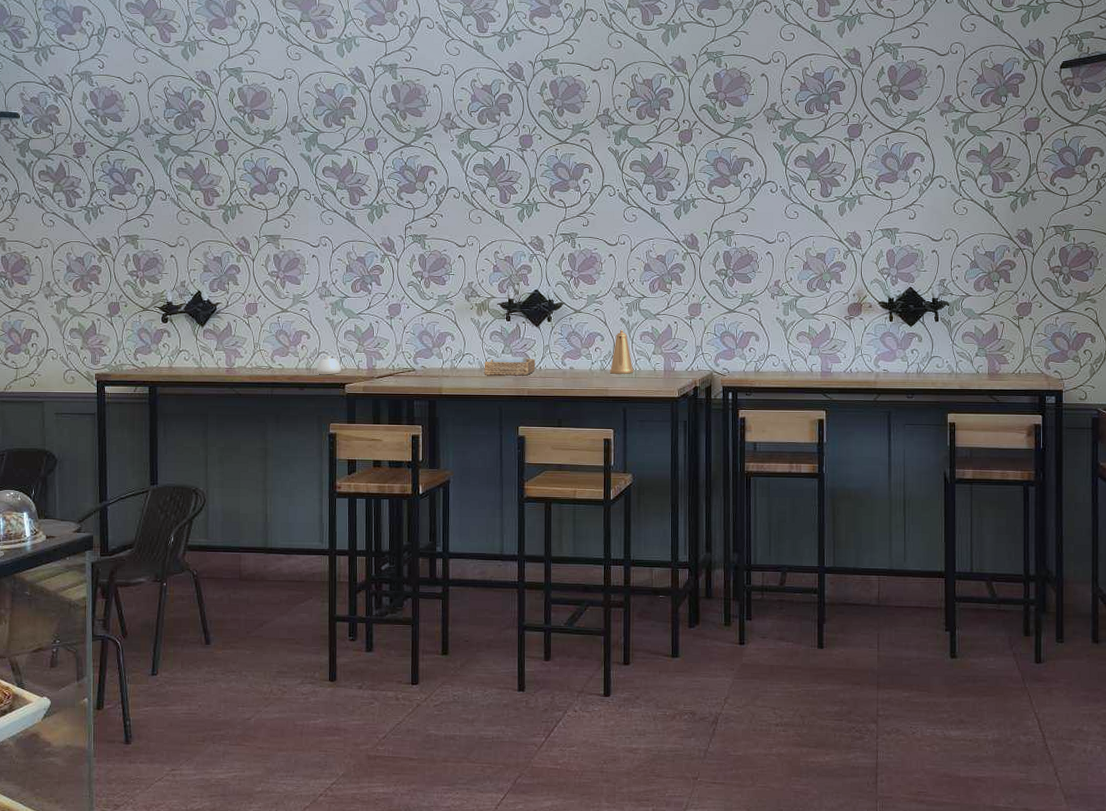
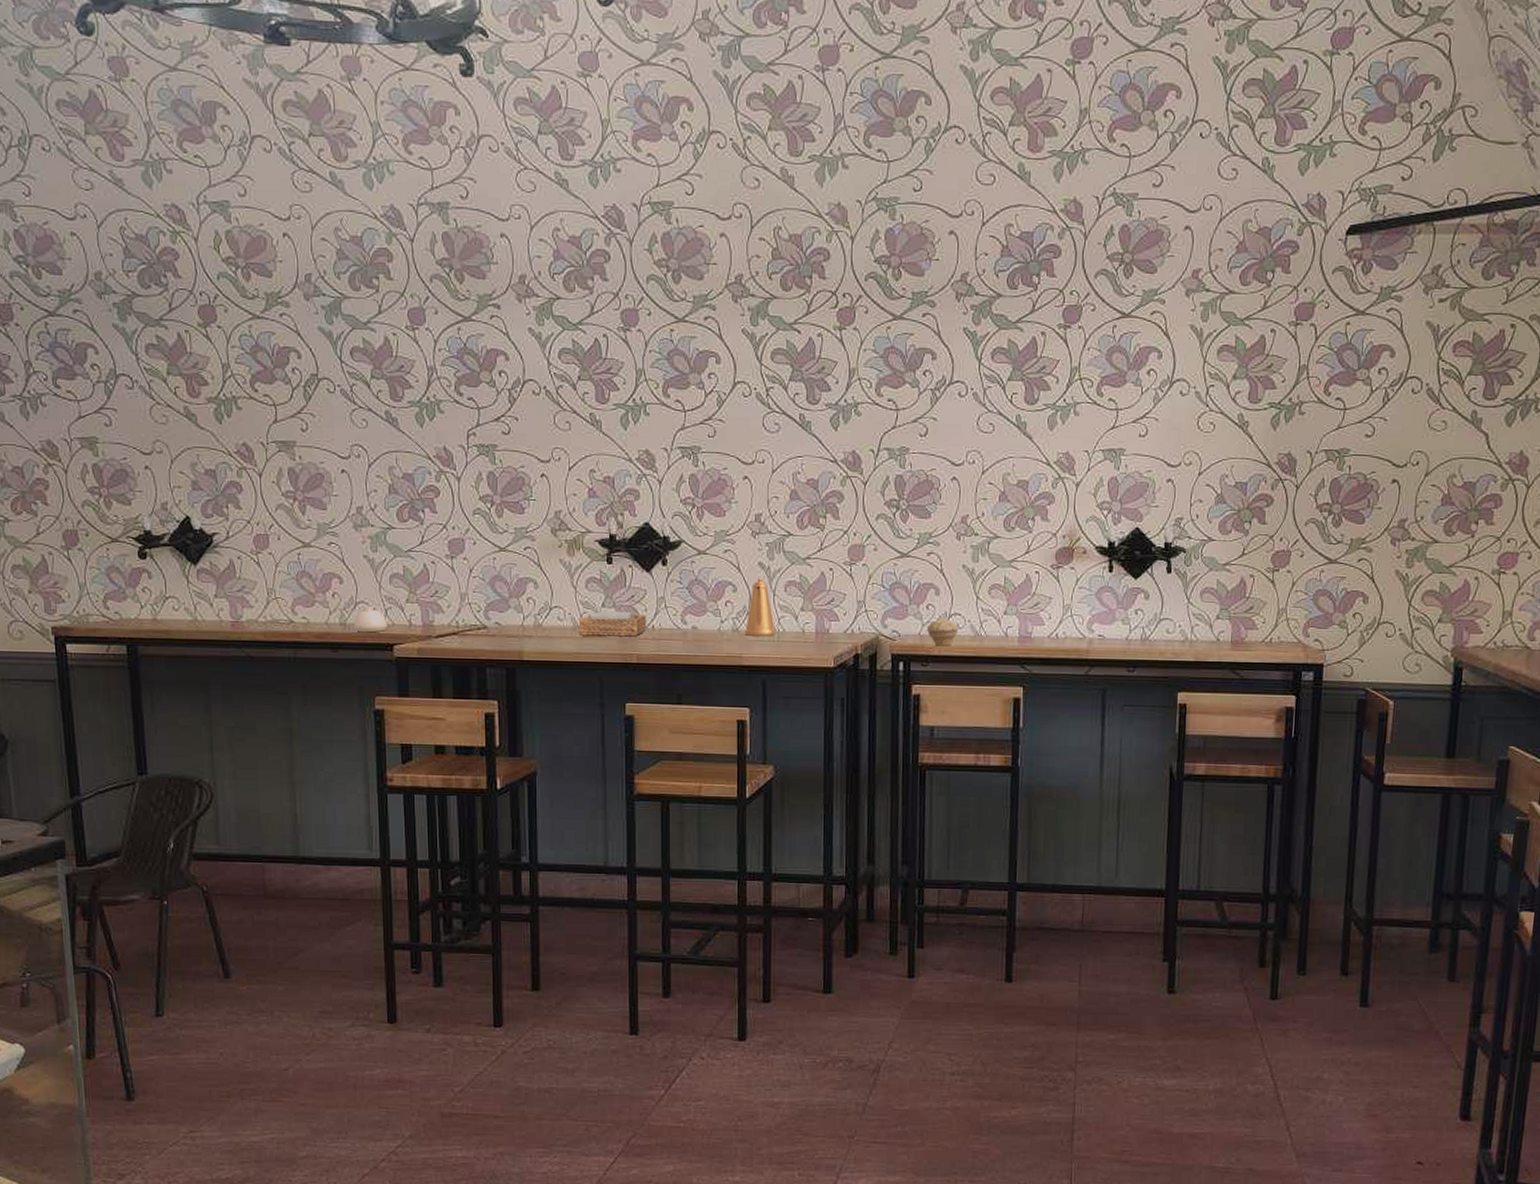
muffin: none [749,358,775,380] -> present [926,618,959,647]

